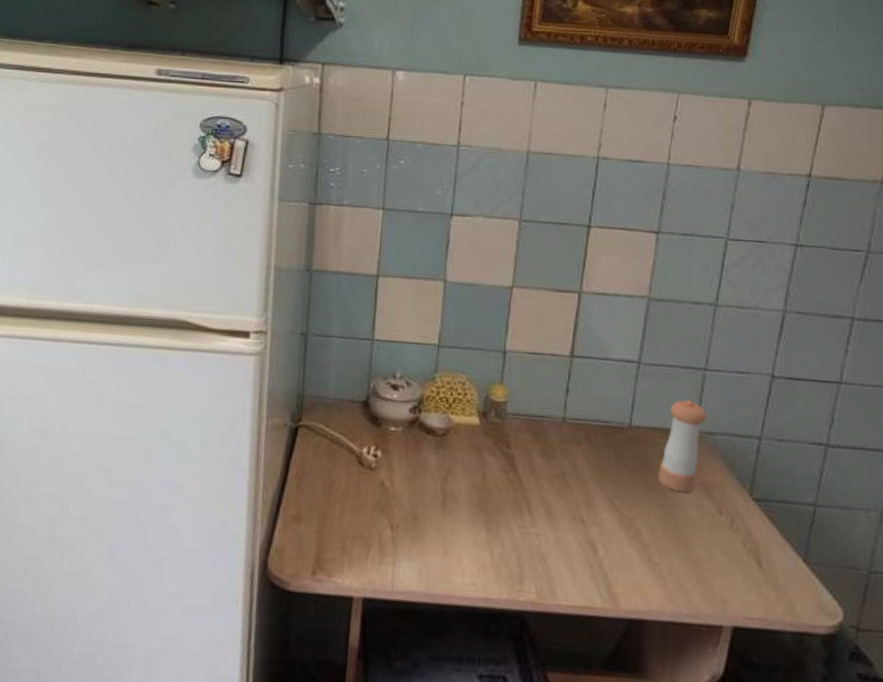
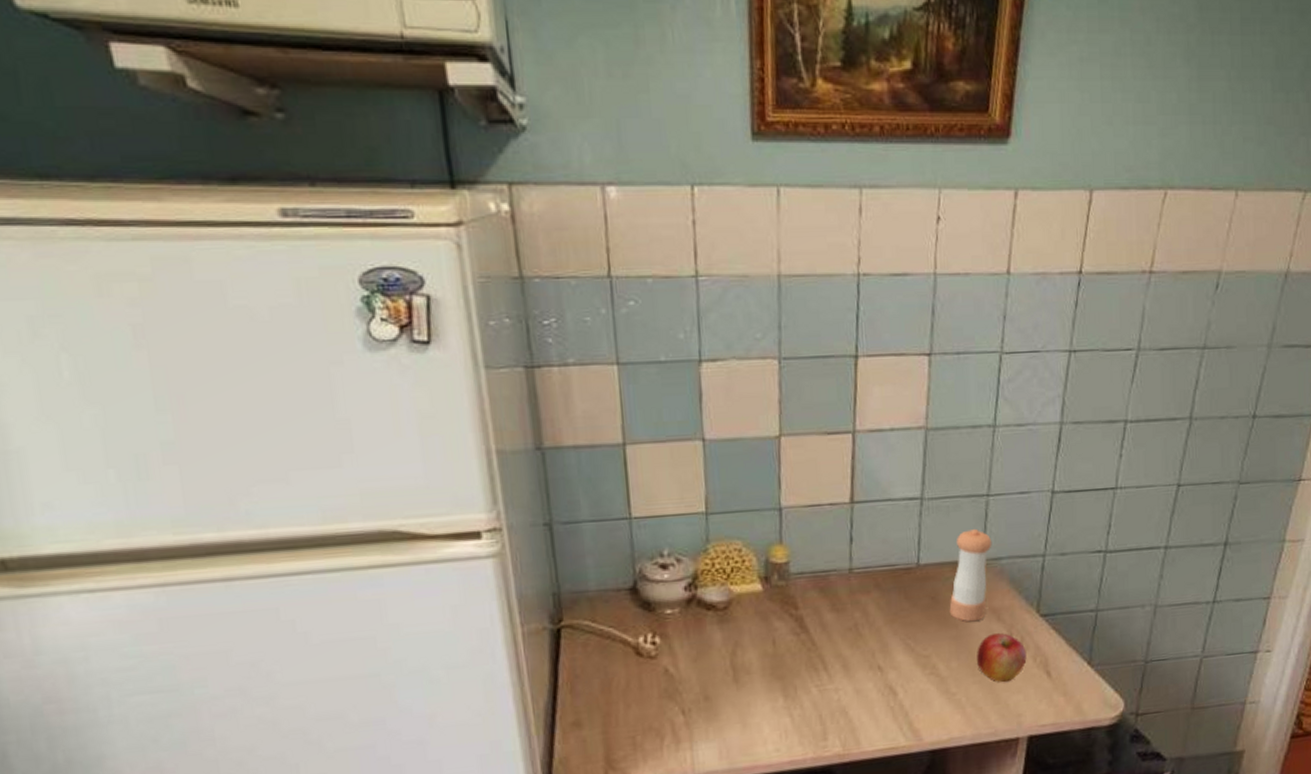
apple: none [683,509,736,563] -> present [977,633,1027,683]

